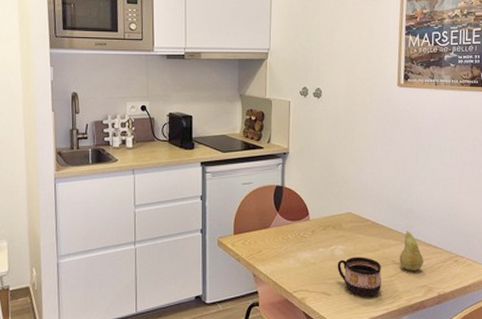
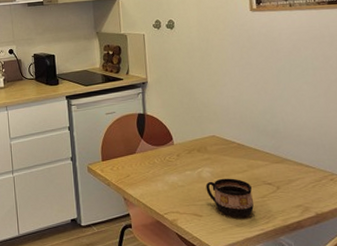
fruit: present [399,231,423,271] -> none [269,151,296,191]

